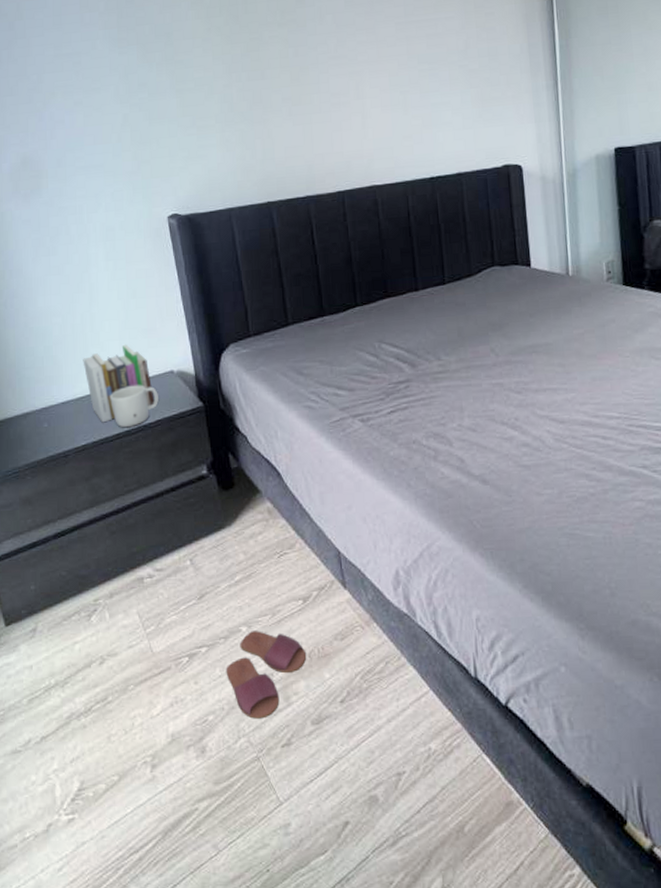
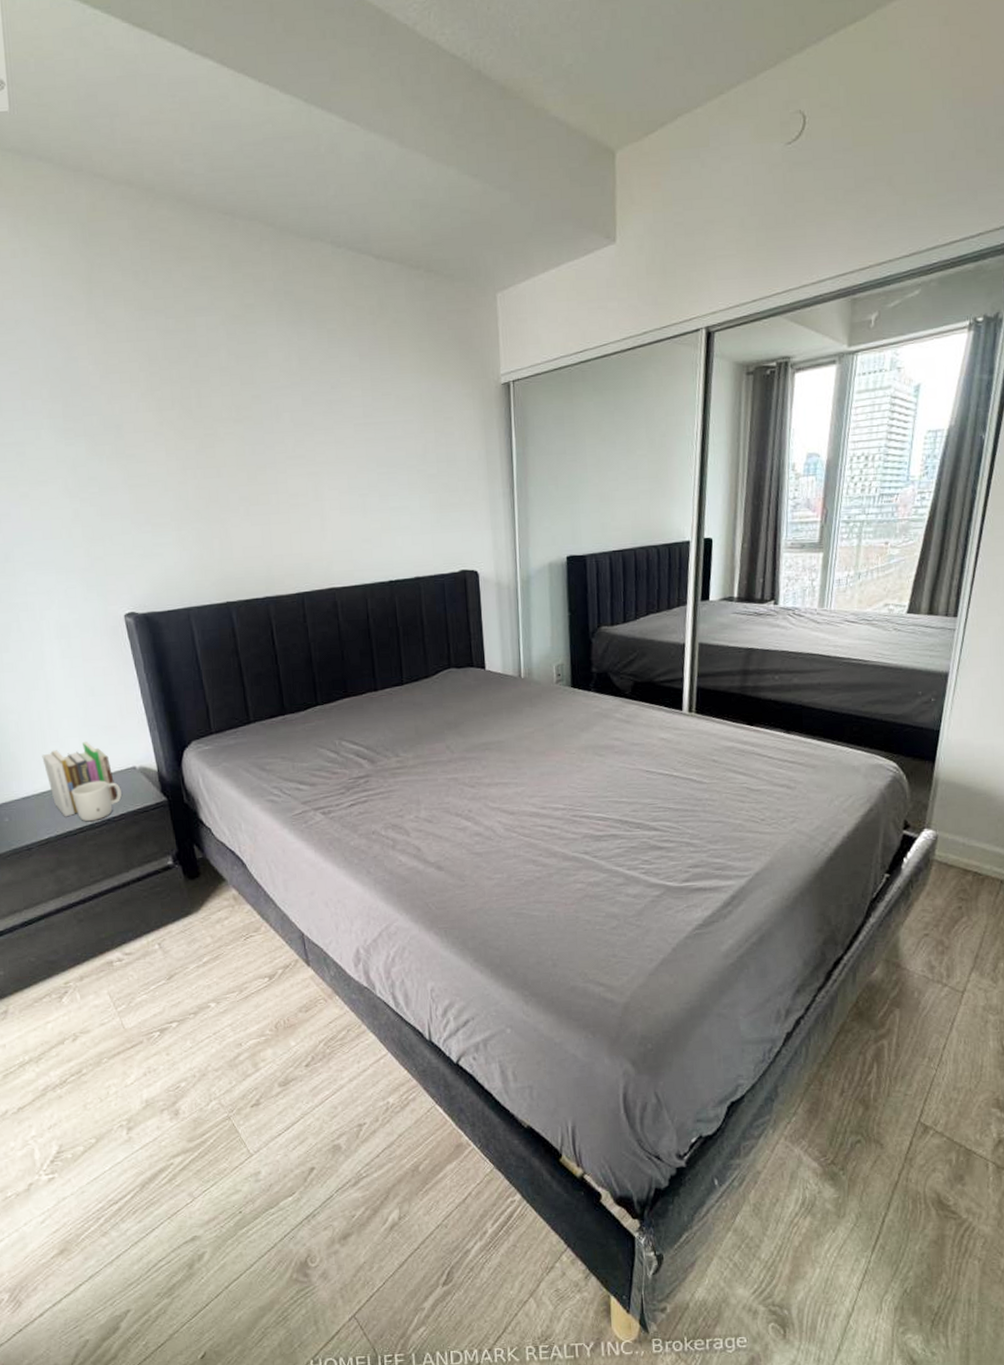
slippers: present [226,631,306,719] -> none [196,1006,272,1084]

